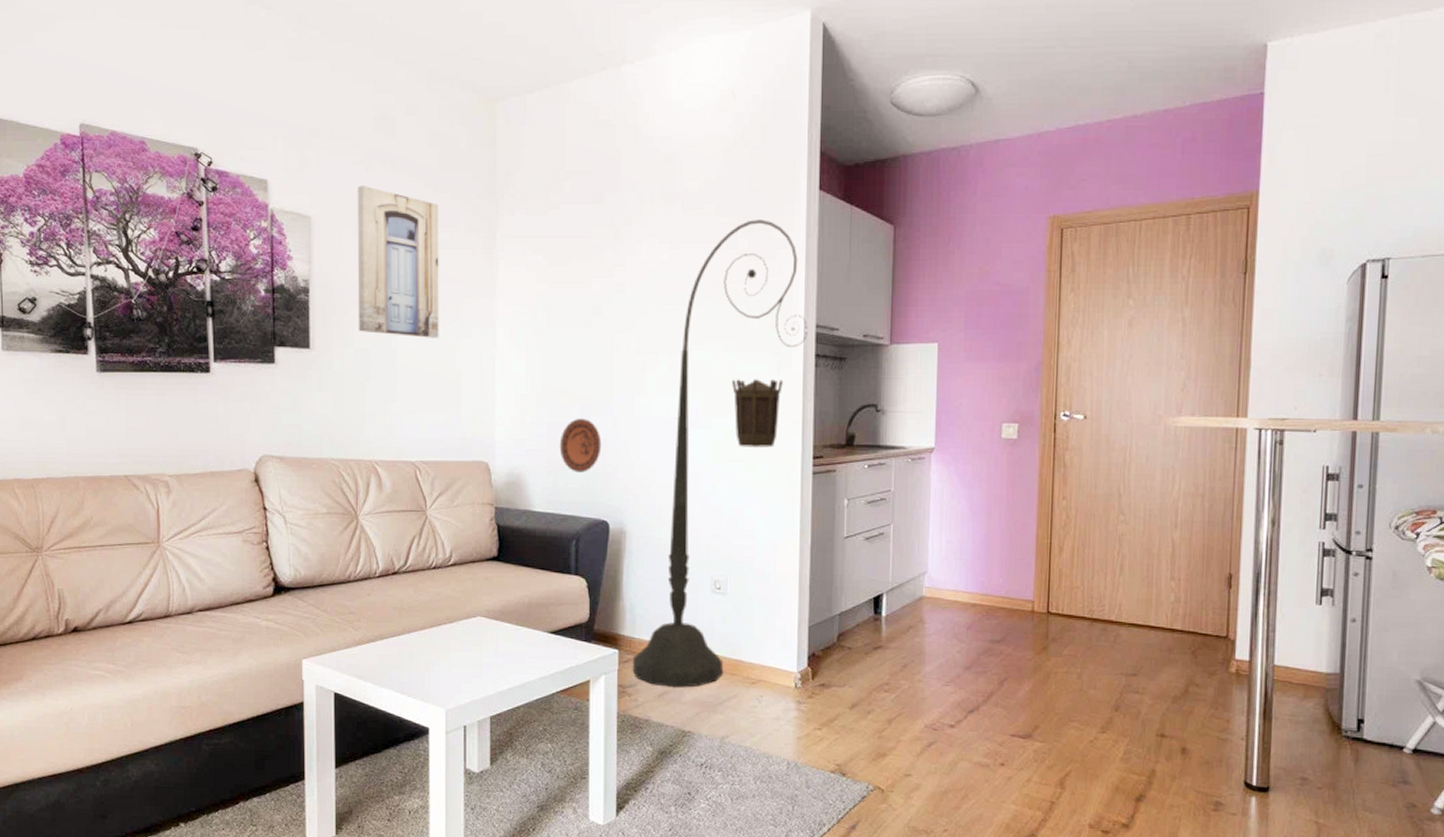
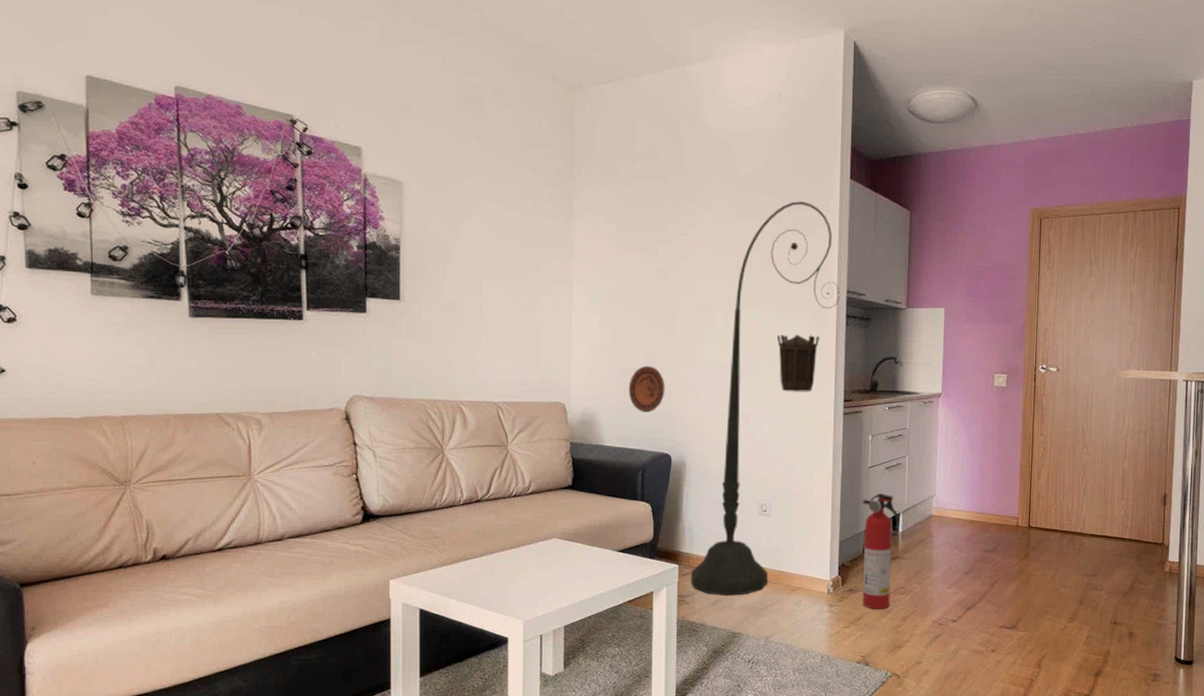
wall art: present [357,186,439,338] -> none [446,157,522,294]
fire extinguisher: none [836,568,882,709] -> present [862,493,899,609]

